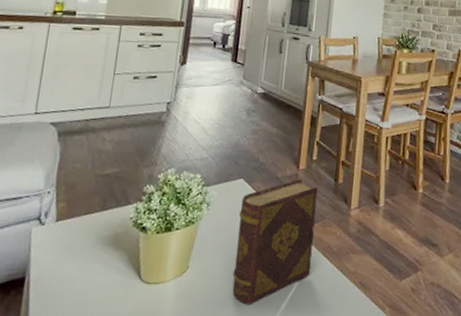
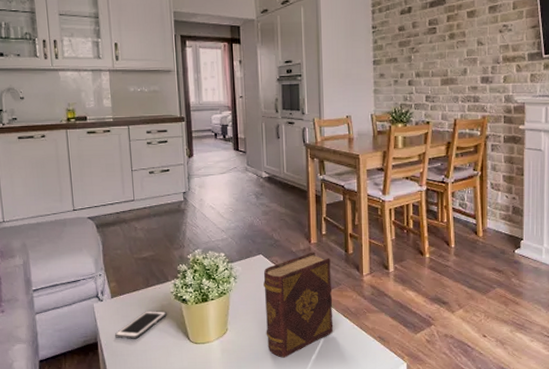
cell phone: none [48,239,120,275] -> present [114,311,167,339]

